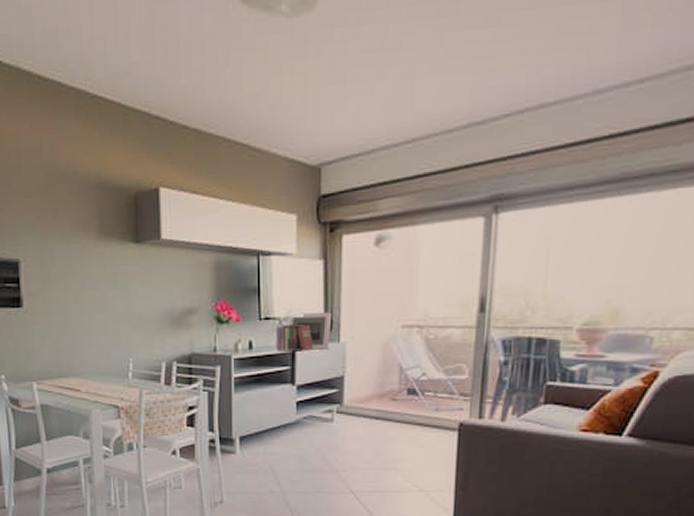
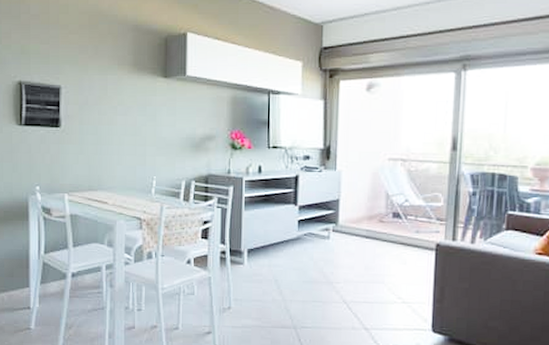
books: present [276,323,314,352] -> none [282,152,314,177]
picture frame: present [288,312,332,350] -> none [293,144,330,176]

